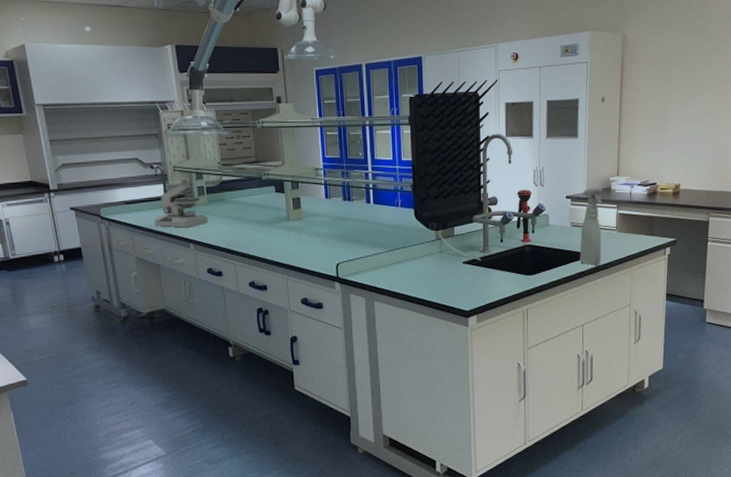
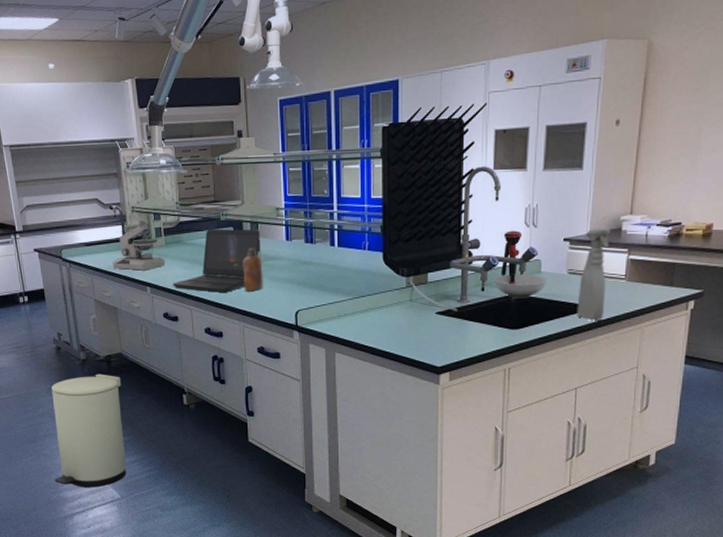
pedal bin: none [90,330,172,447] -> present [52,374,126,488]
laptop computer: none [216,187,301,249] -> present [173,228,260,293]
flask: none [285,205,305,247] -> present [243,247,263,292]
bowl: none [511,227,555,248] -> present [494,274,548,298]

